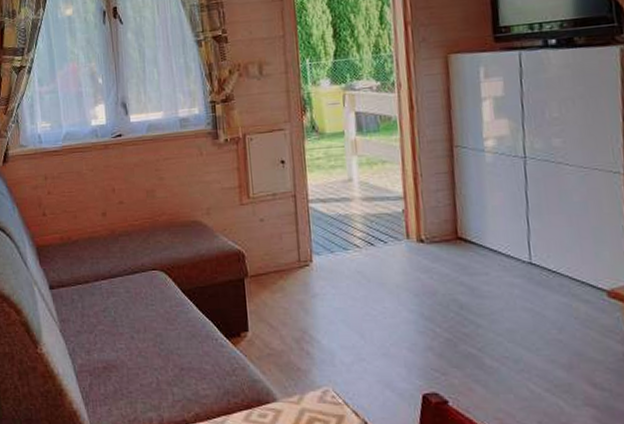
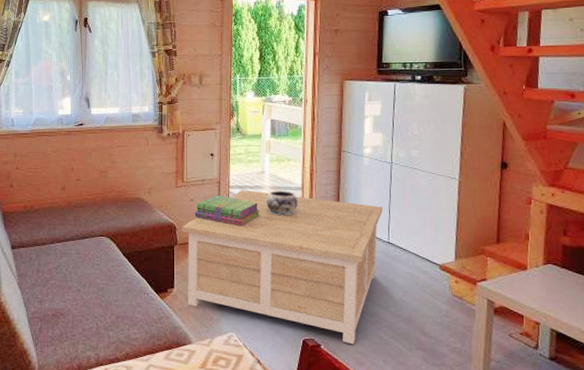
coffee table: none [252,203,519,401] -> present [182,190,383,345]
stack of books: none [266,211,352,250] -> present [194,195,260,226]
decorative bowl: none [357,201,402,235] -> present [266,190,299,216]

